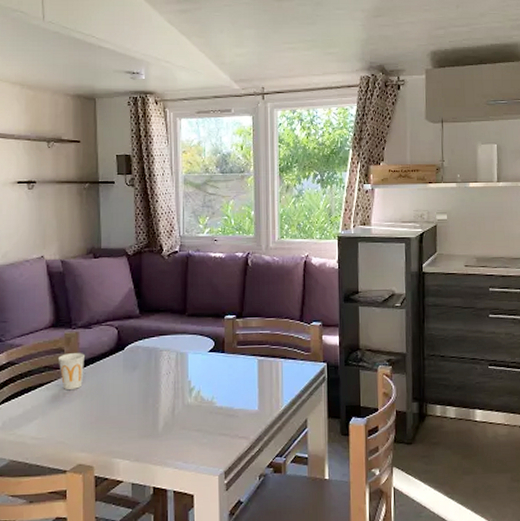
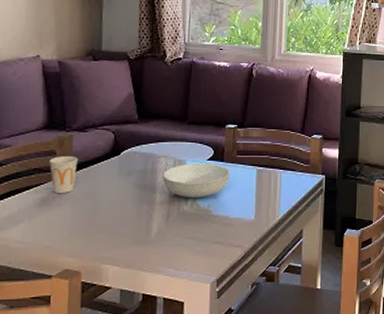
serving bowl: none [166,355,231,391] -> present [163,163,230,199]

